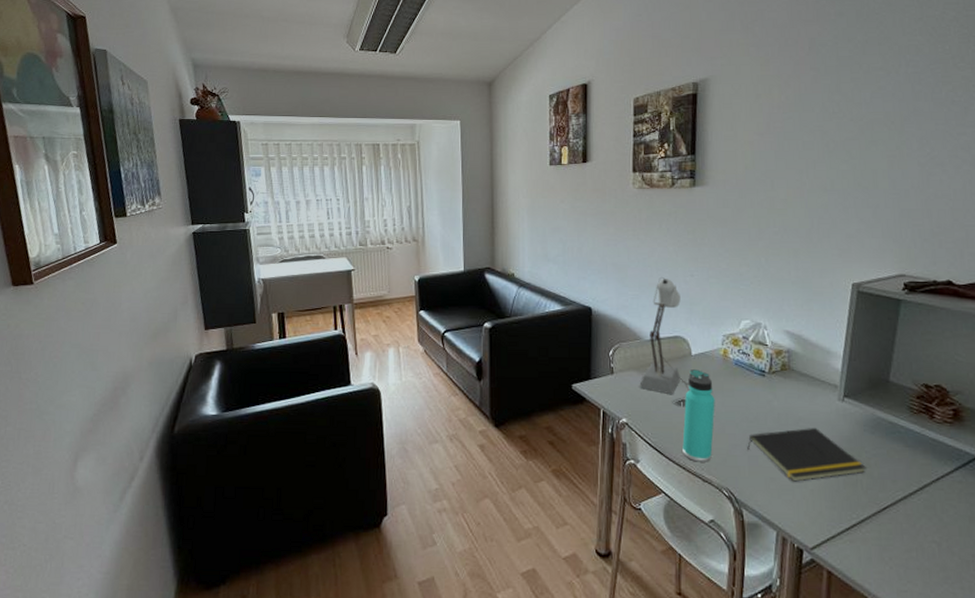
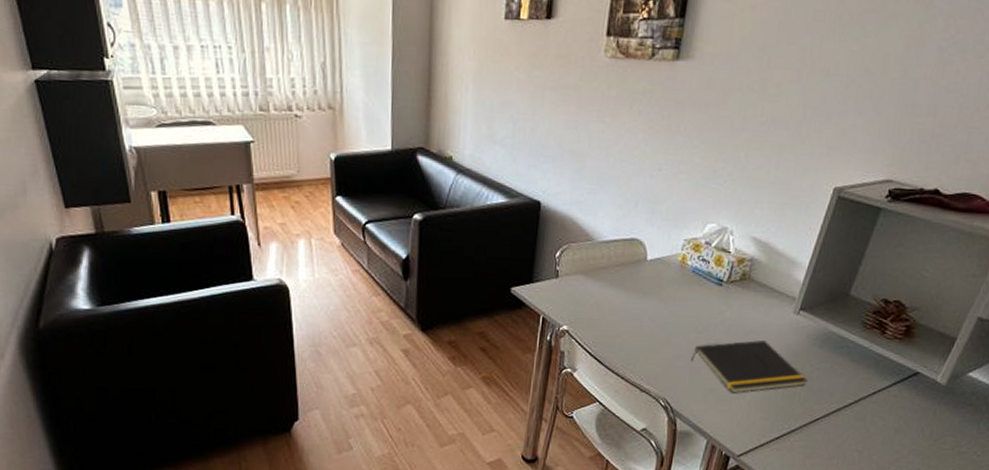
desk lamp: present [639,277,690,406] -> none [585,170,644,314]
thermos bottle: present [682,369,715,462] -> none [623,276,665,372]

